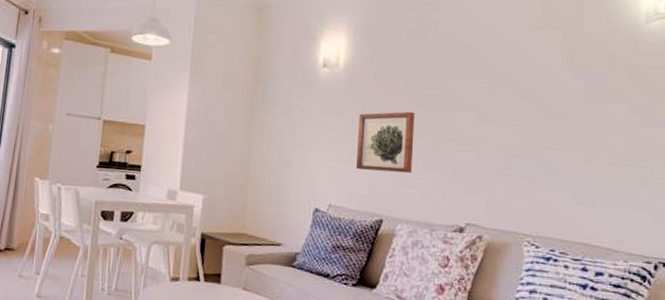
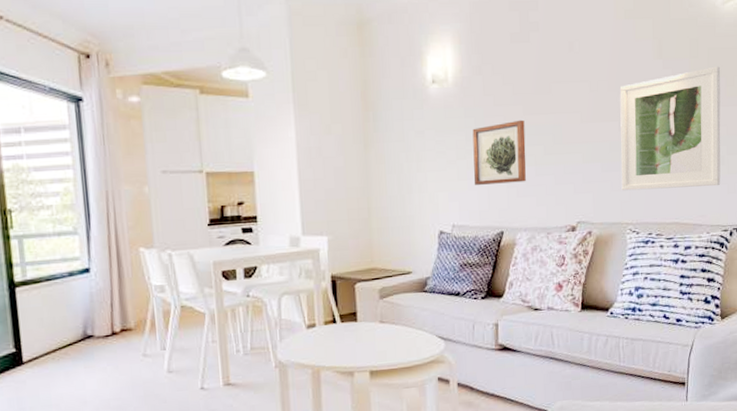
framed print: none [520,84,644,212] -> present [620,66,721,191]

